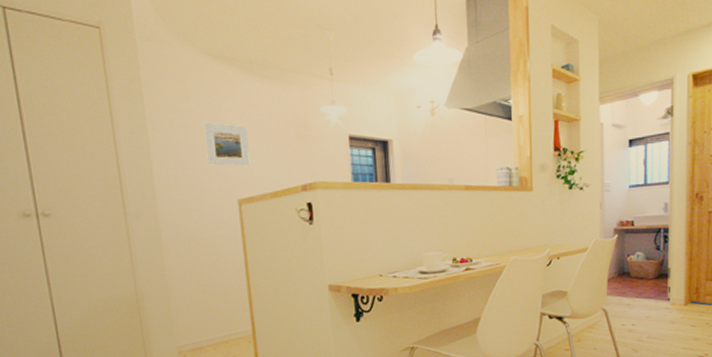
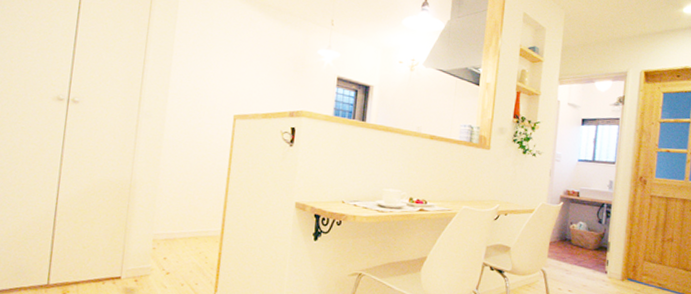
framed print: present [203,122,250,166] -> none [216,47,254,88]

